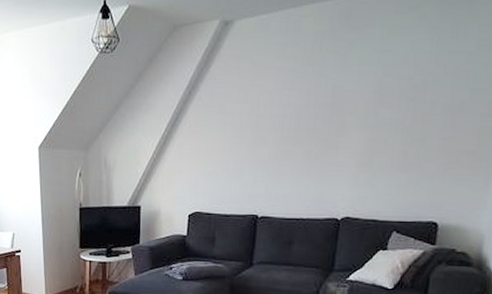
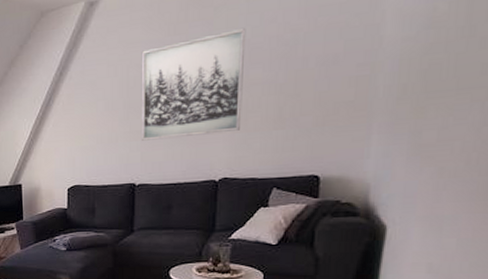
wall art: none [268,65,379,172] -> present [142,27,246,141]

